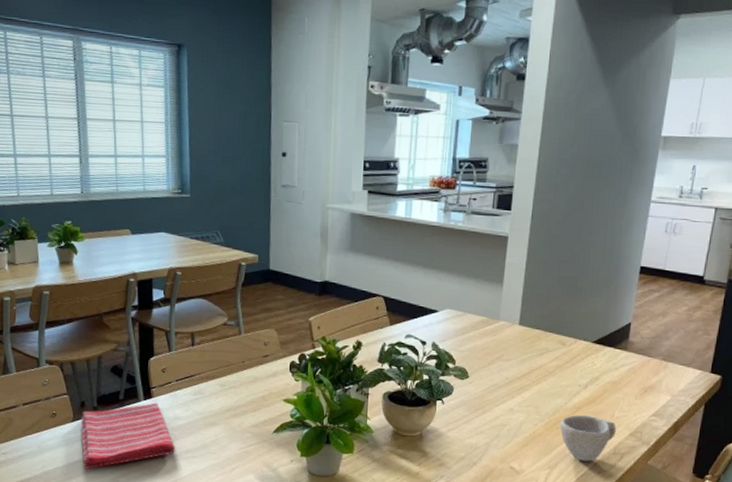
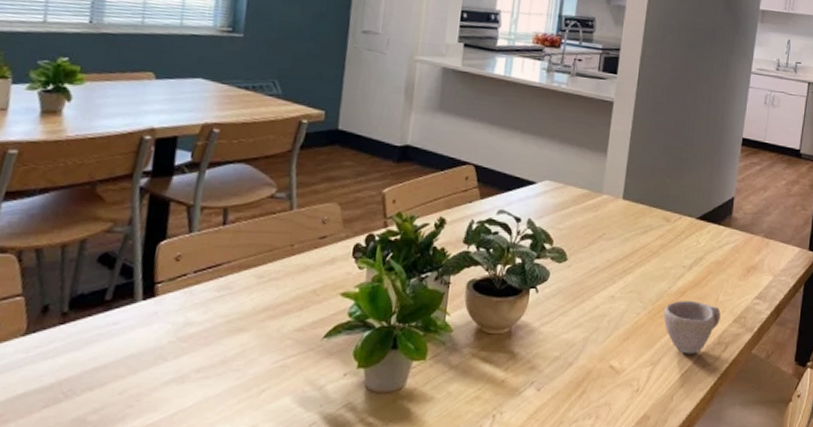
dish towel: present [81,402,176,470] -> none [32,303,182,406]

